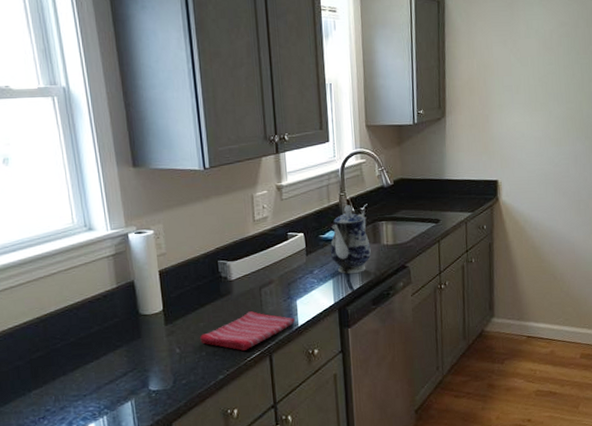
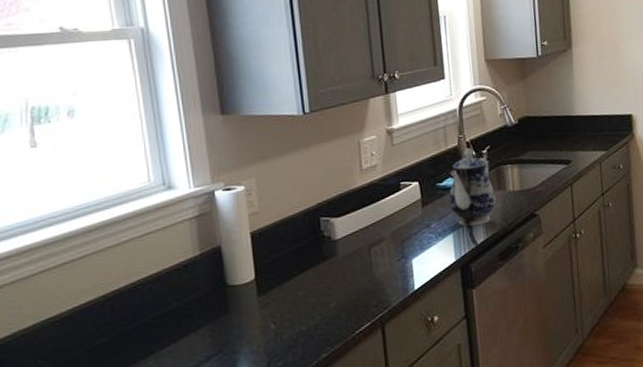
dish towel: present [200,310,296,351] -> none [299,274,412,322]

